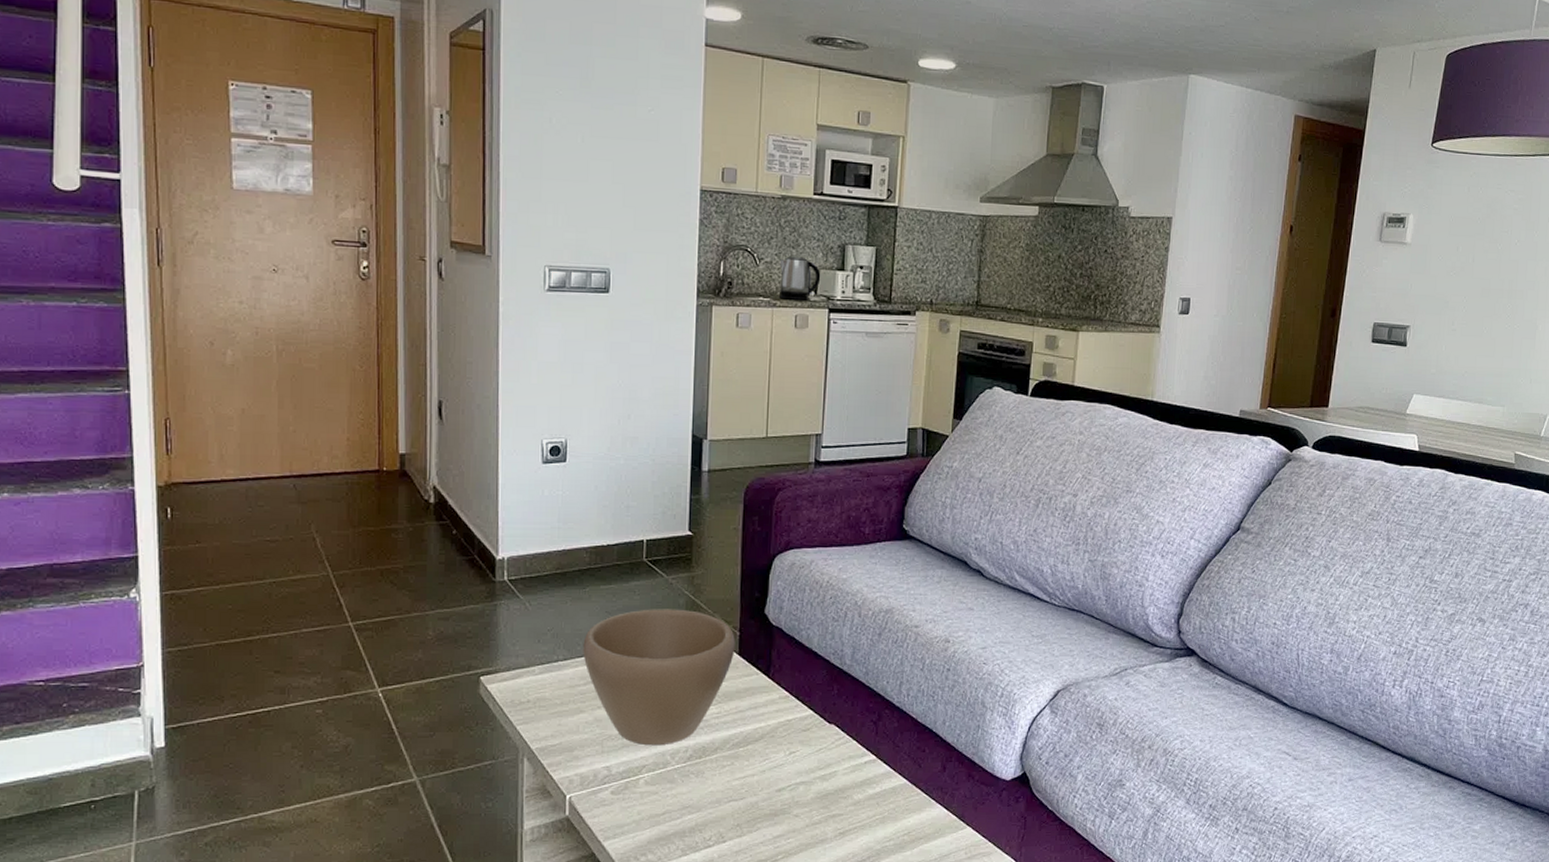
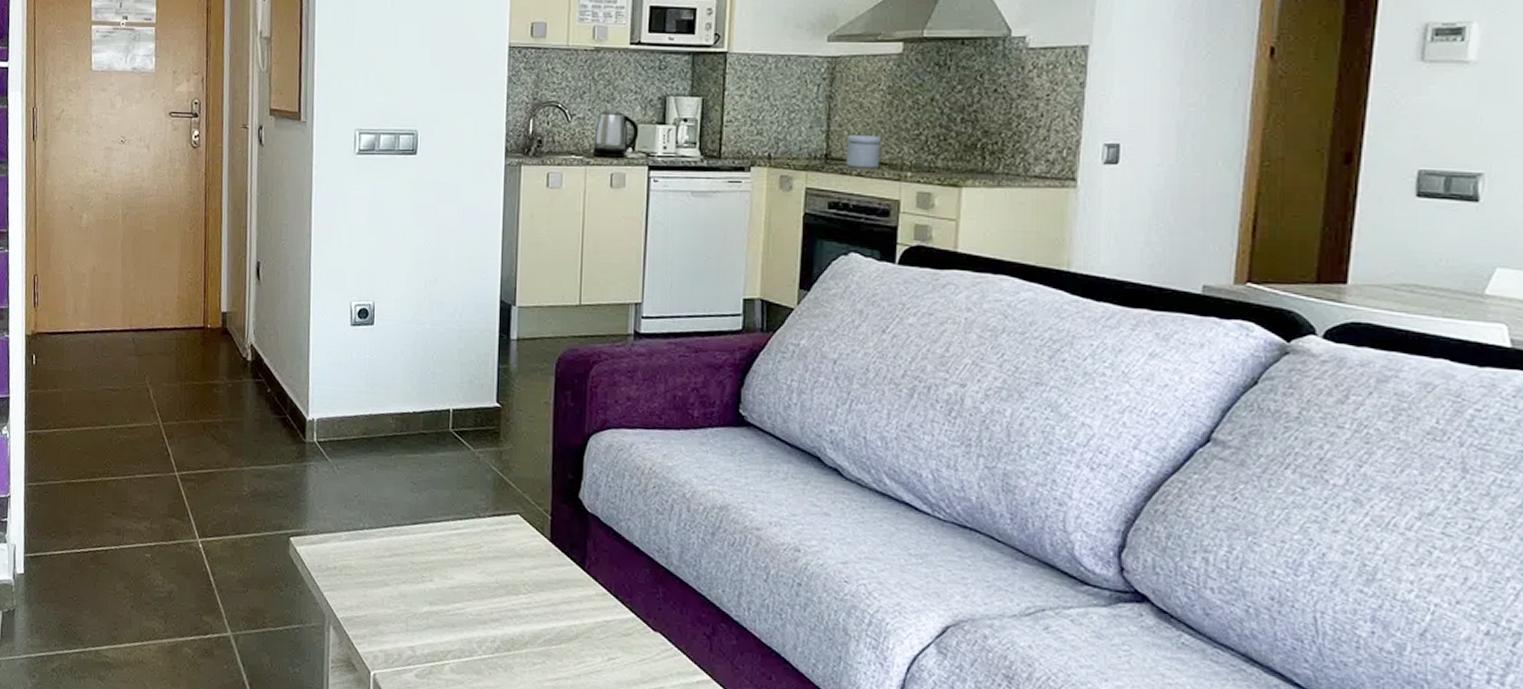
bowl: present [583,609,736,745] -> none [388,482,547,631]
jar: none [992,285,1020,315] -> present [845,135,881,169]

